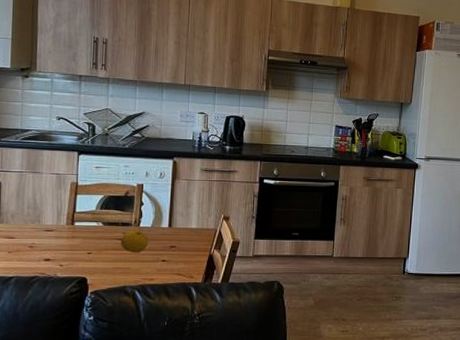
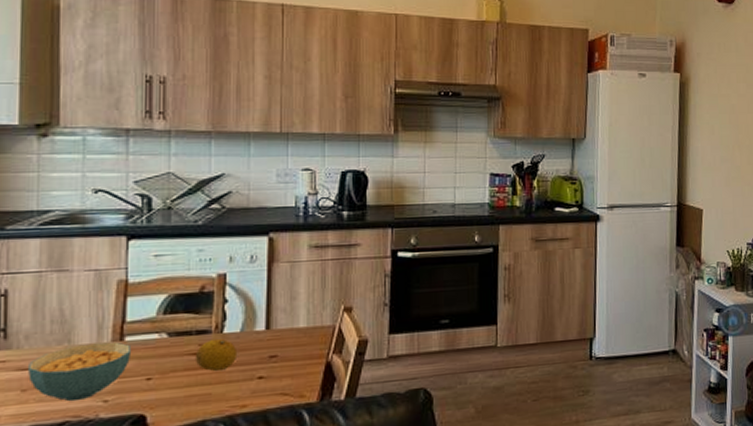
cereal bowl: none [13,225,79,263] -> present [28,341,132,402]

